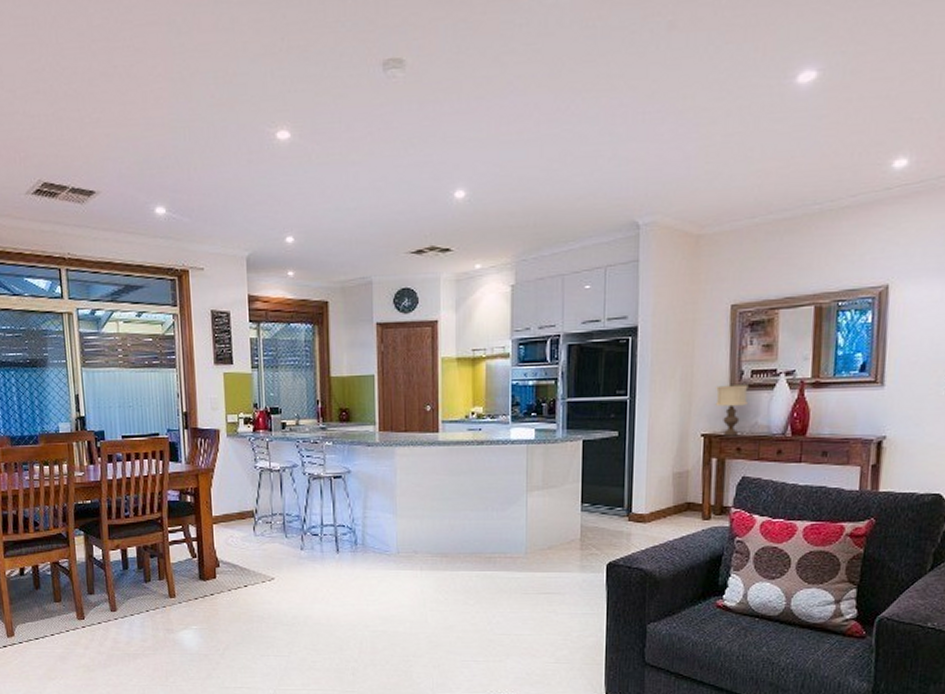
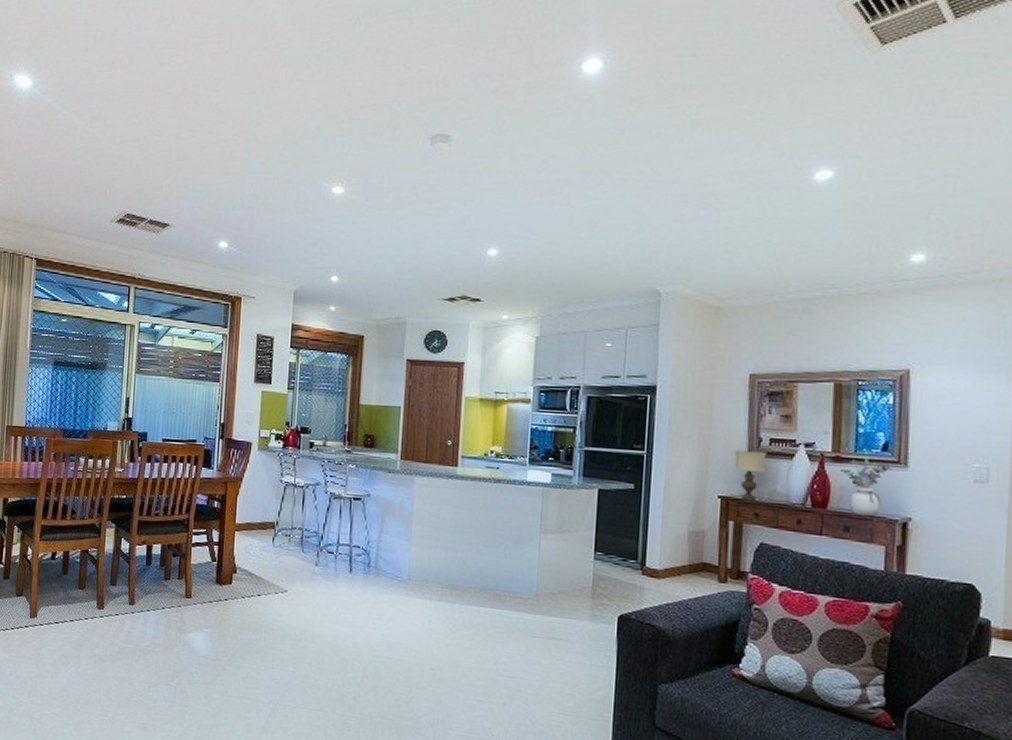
bouquet: none [820,380,869,440] -> present [841,457,892,517]

